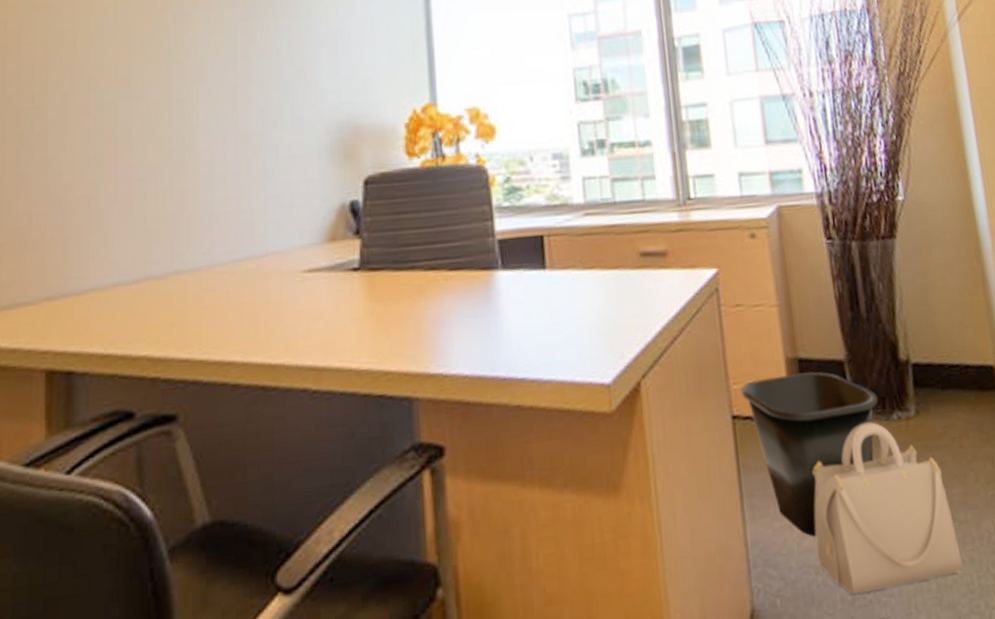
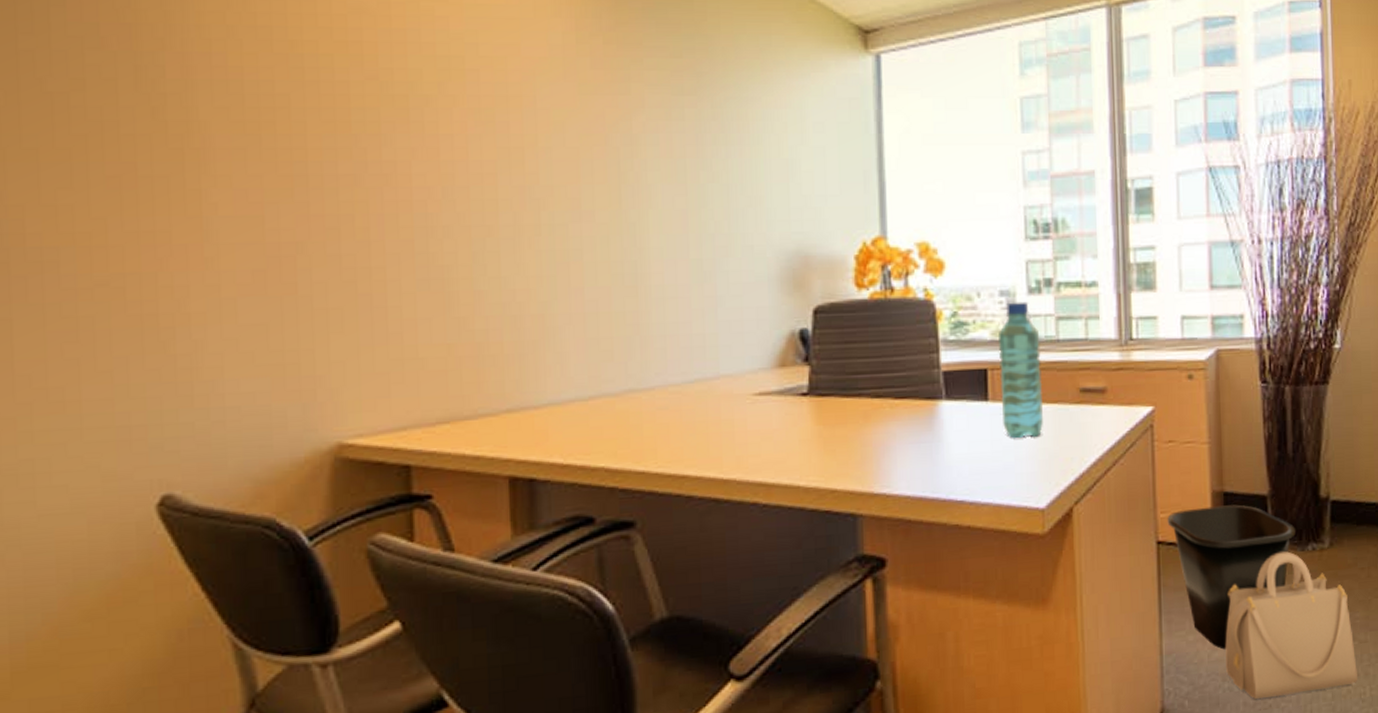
water bottle: none [553,164,604,308] -> present [999,301,1043,438]

